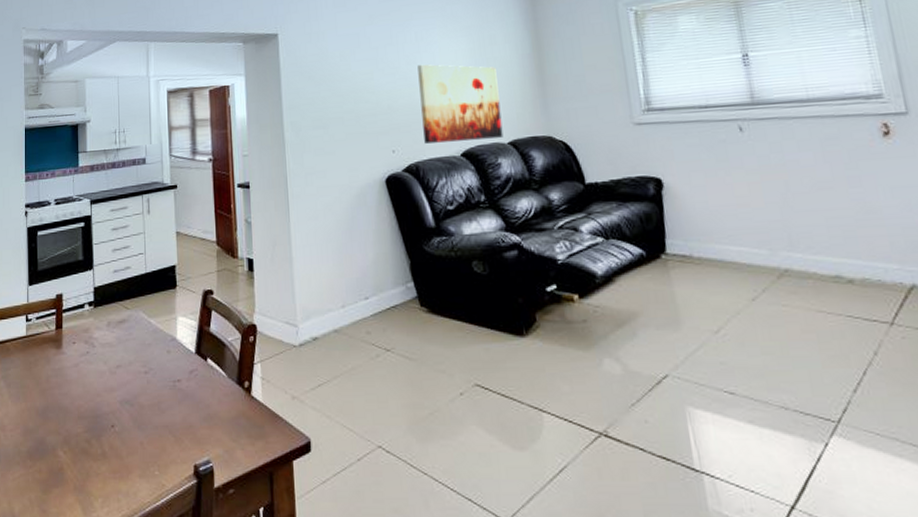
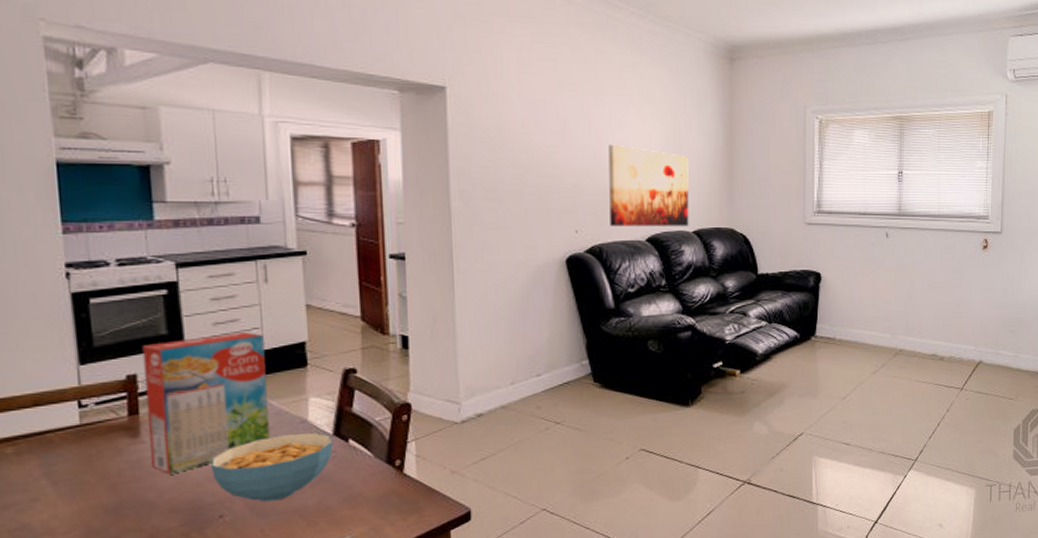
cereal box: none [67,256,149,383] -> present [142,331,270,475]
cereal bowl: none [107,350,195,415] -> present [210,432,333,502]

